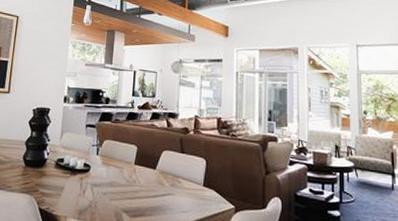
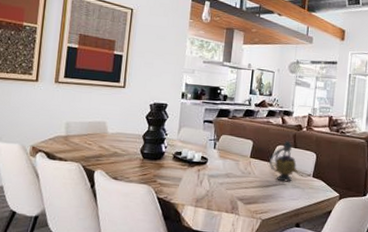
teapot: none [155,145,202,192] -> present [269,140,312,182]

